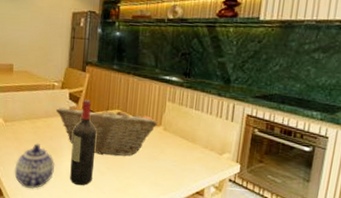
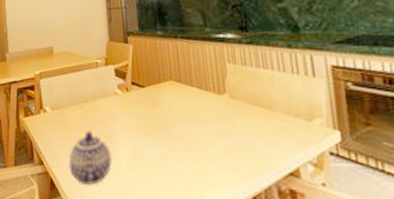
fruit basket: present [55,105,158,156] -> none [102,77,221,136]
wine bottle: present [70,100,96,186] -> none [125,74,157,177]

